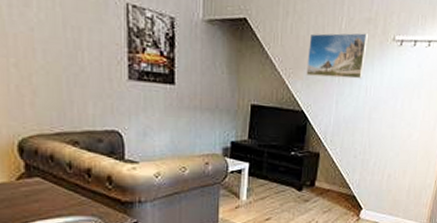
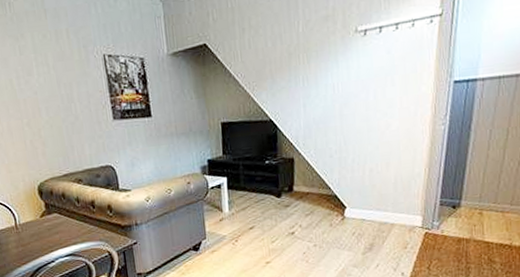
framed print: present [306,33,368,79] -> none [268,31,328,85]

